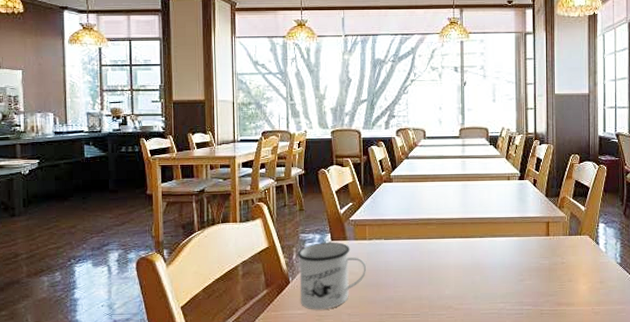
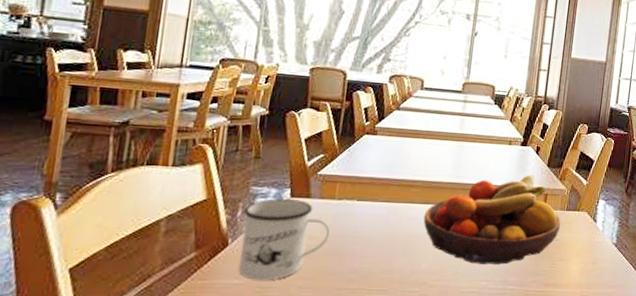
fruit bowl: none [442,205,565,288] -> present [423,174,561,265]

